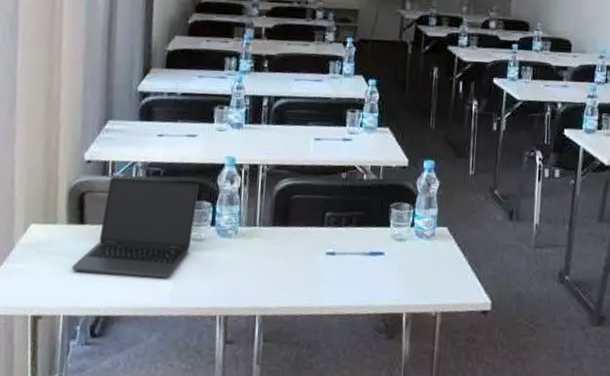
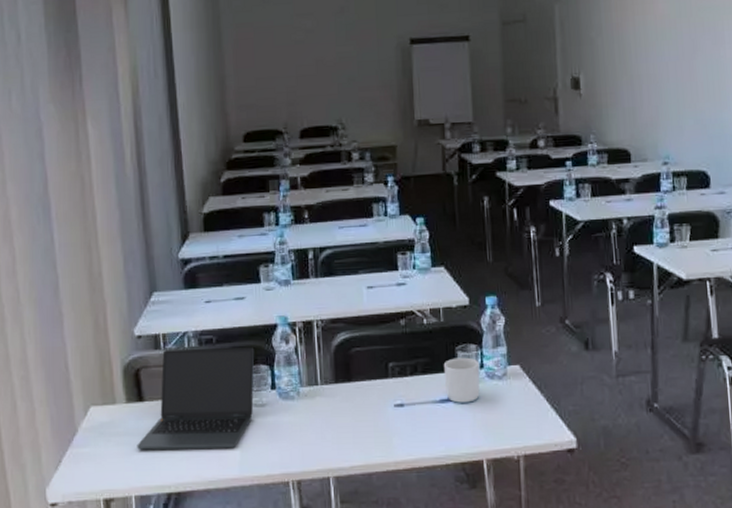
mug: none [376,214,411,258] -> present [443,357,480,403]

